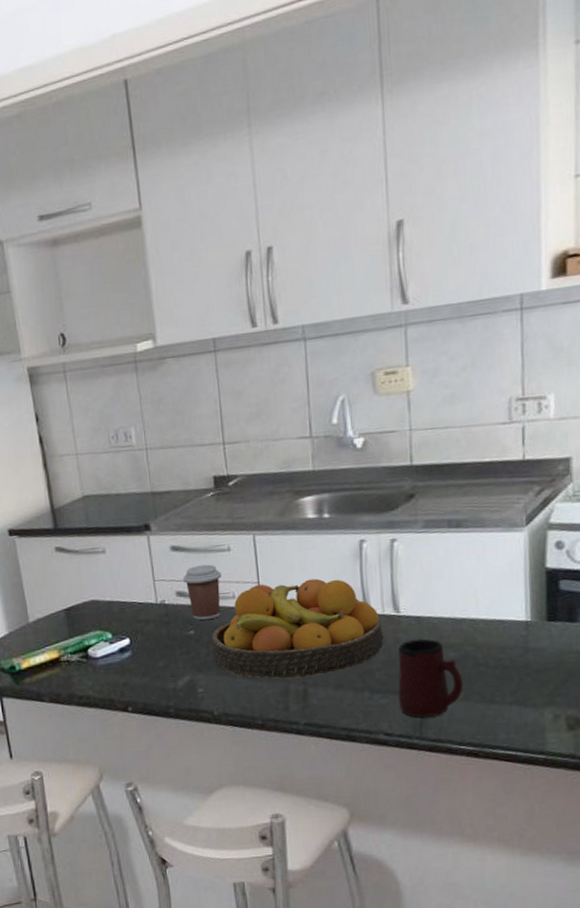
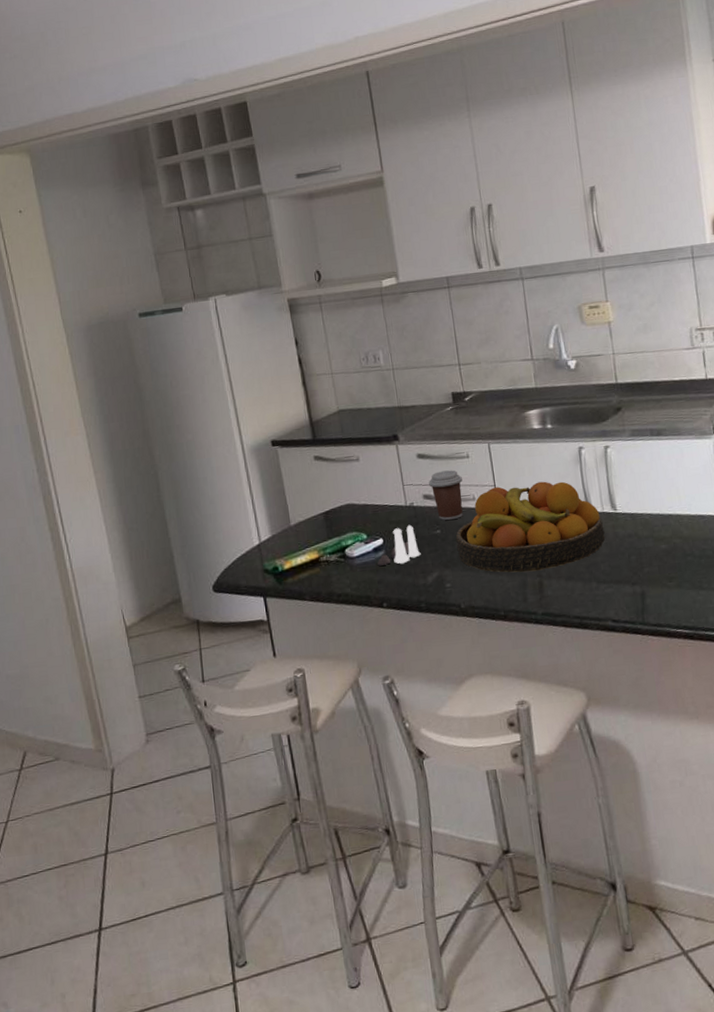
salt and pepper shaker set: none [123,624,172,668] -> present [377,524,421,566]
mug: present [398,639,464,718] -> none [618,533,676,605]

